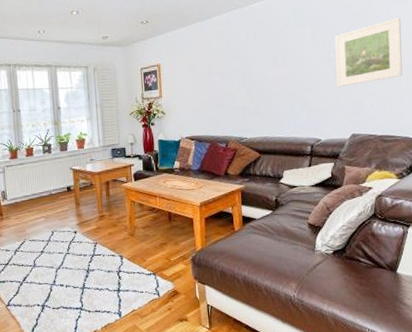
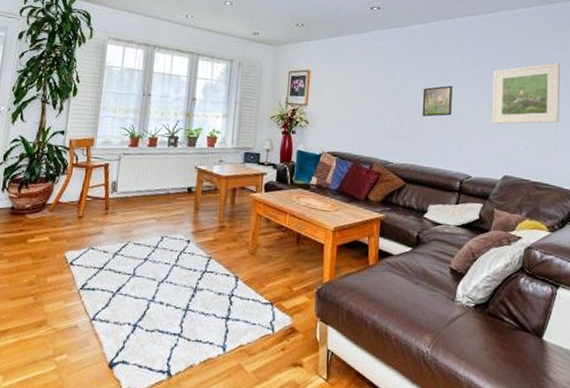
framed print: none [268,57,298,91] -> present [422,85,452,117]

